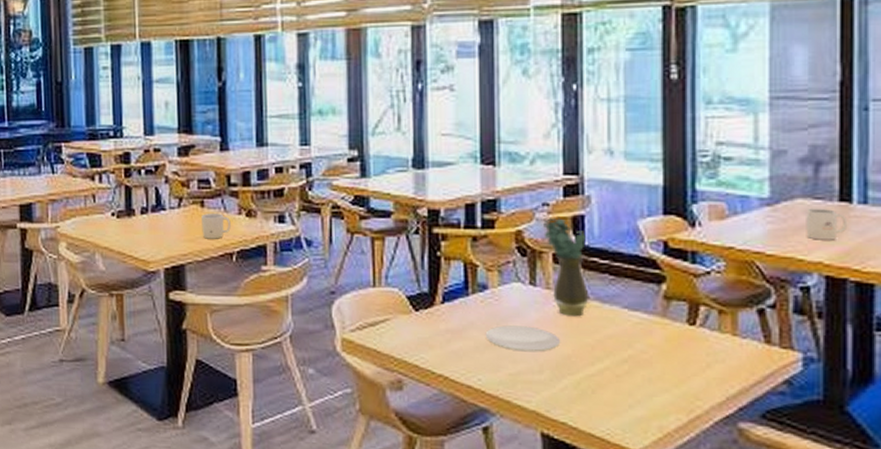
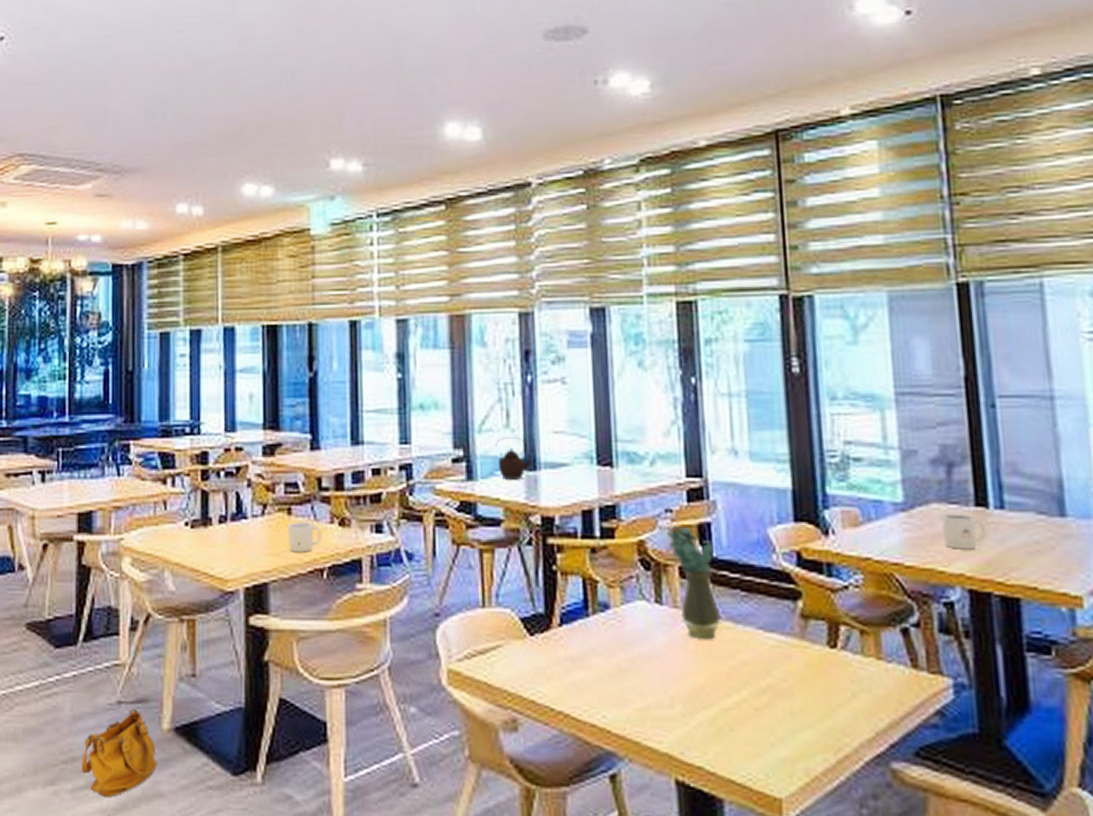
handbag: none [32,365,95,435] -> present [81,708,158,797]
teapot: none [387,139,422,177] -> present [495,437,534,480]
plate: present [485,325,561,352] -> none [608,651,693,683]

